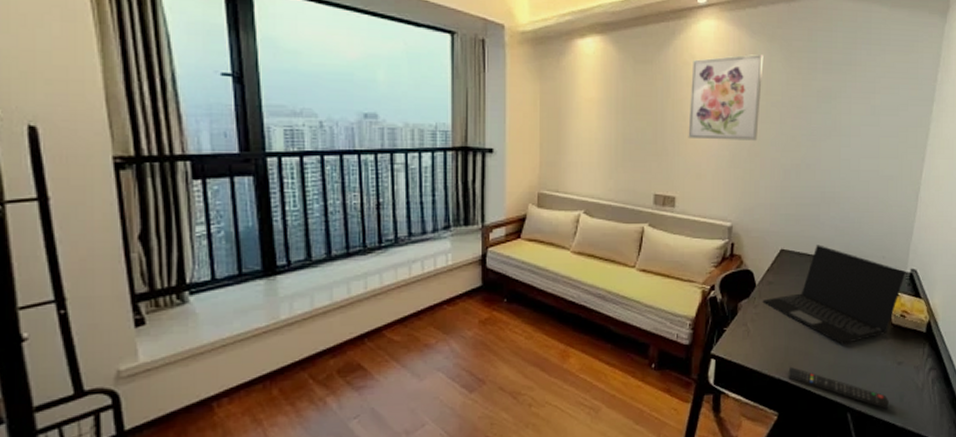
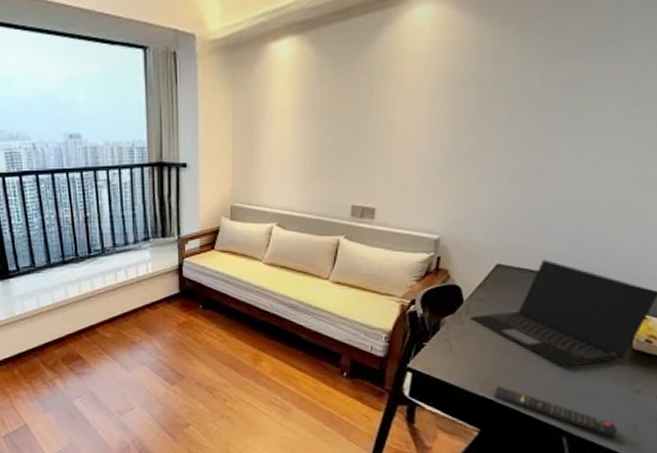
wall art: present [688,53,764,141] -> none [393,40,493,145]

